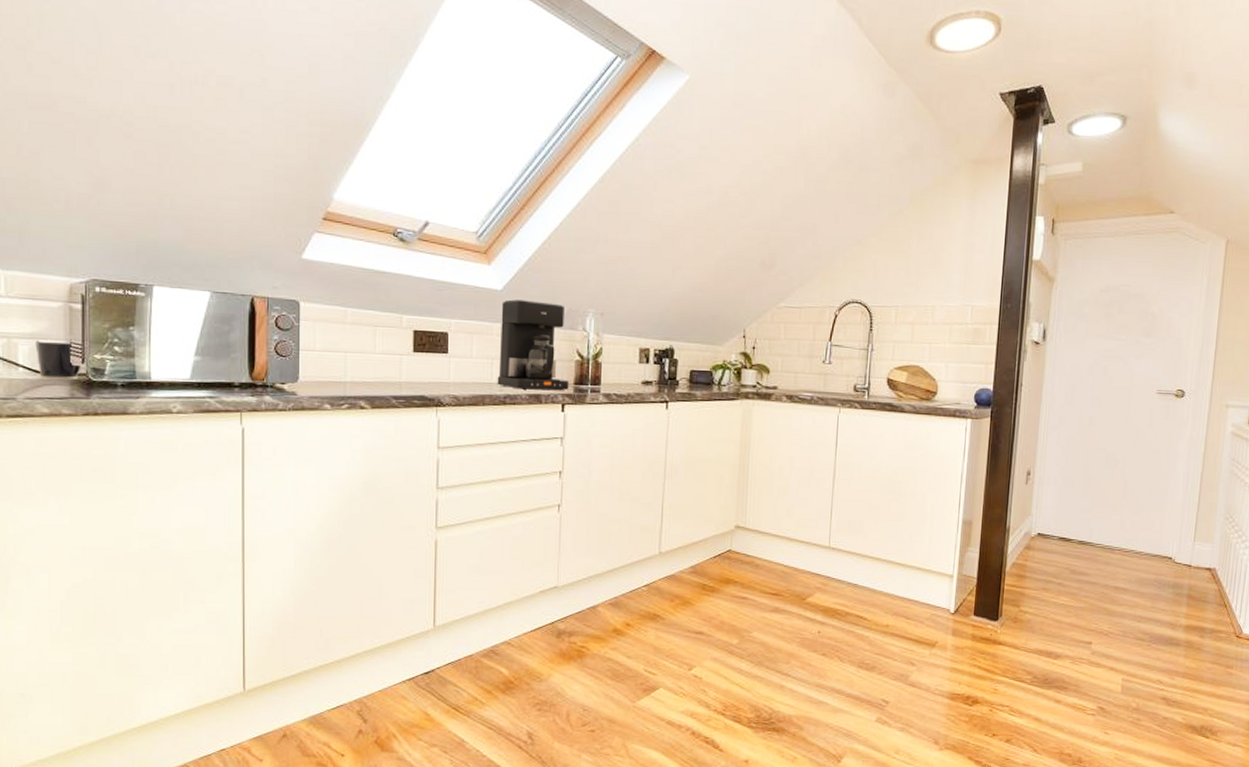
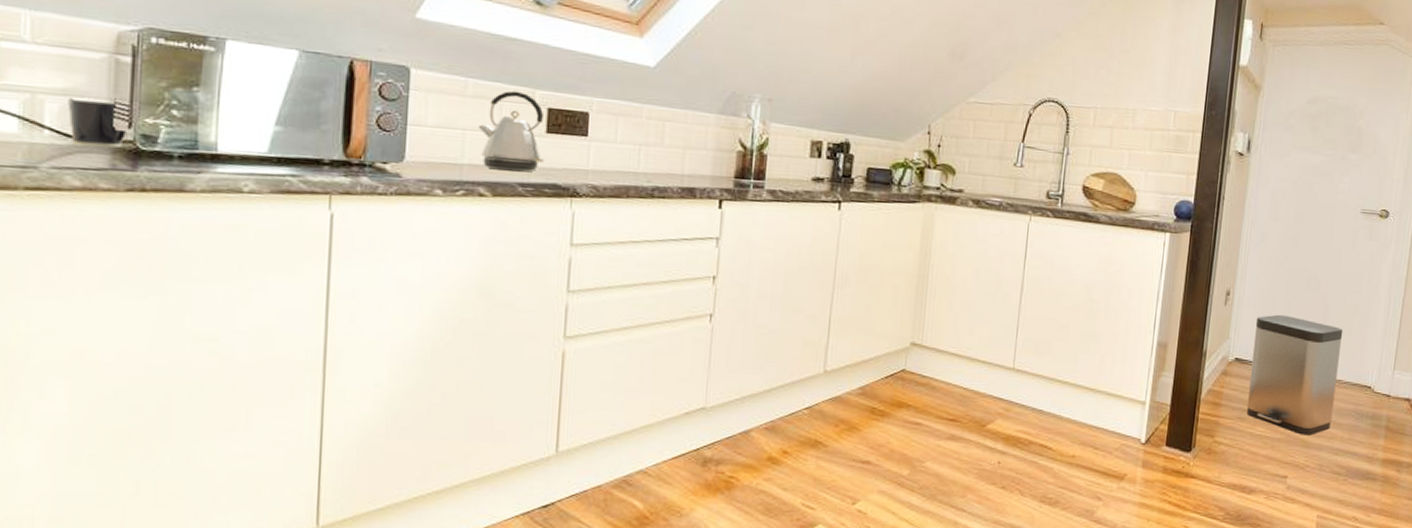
kettle: none [357,316,413,387] -> present [478,90,545,172]
coffee maker: present [497,299,569,391] -> none [644,78,729,185]
pedal bin: none [1050,491,1143,604] -> present [1246,314,1343,435]

